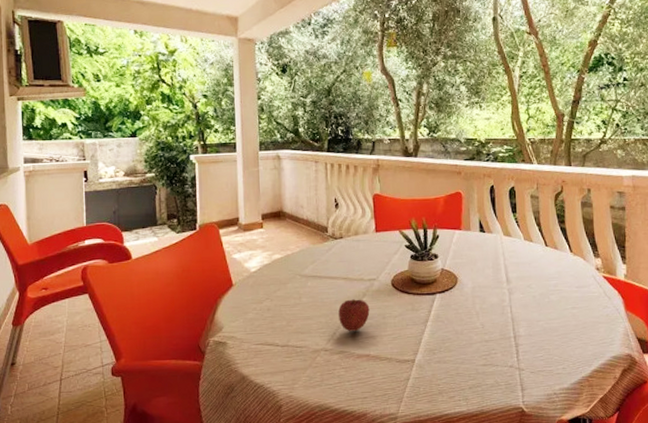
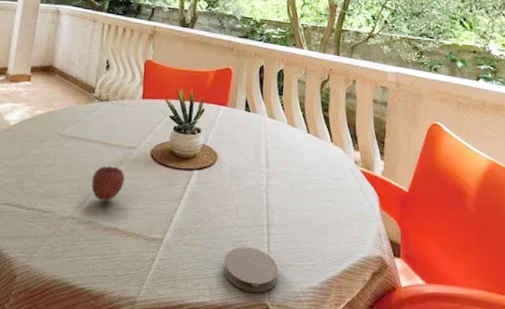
coaster: none [476,358,530,399] -> present [224,247,278,293]

